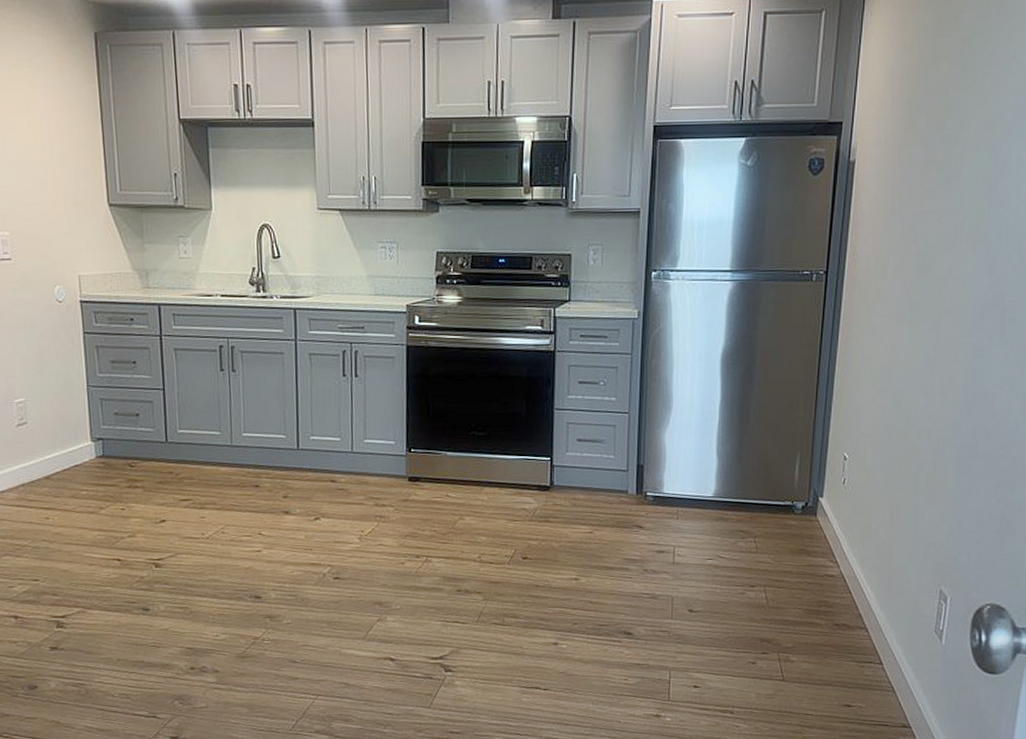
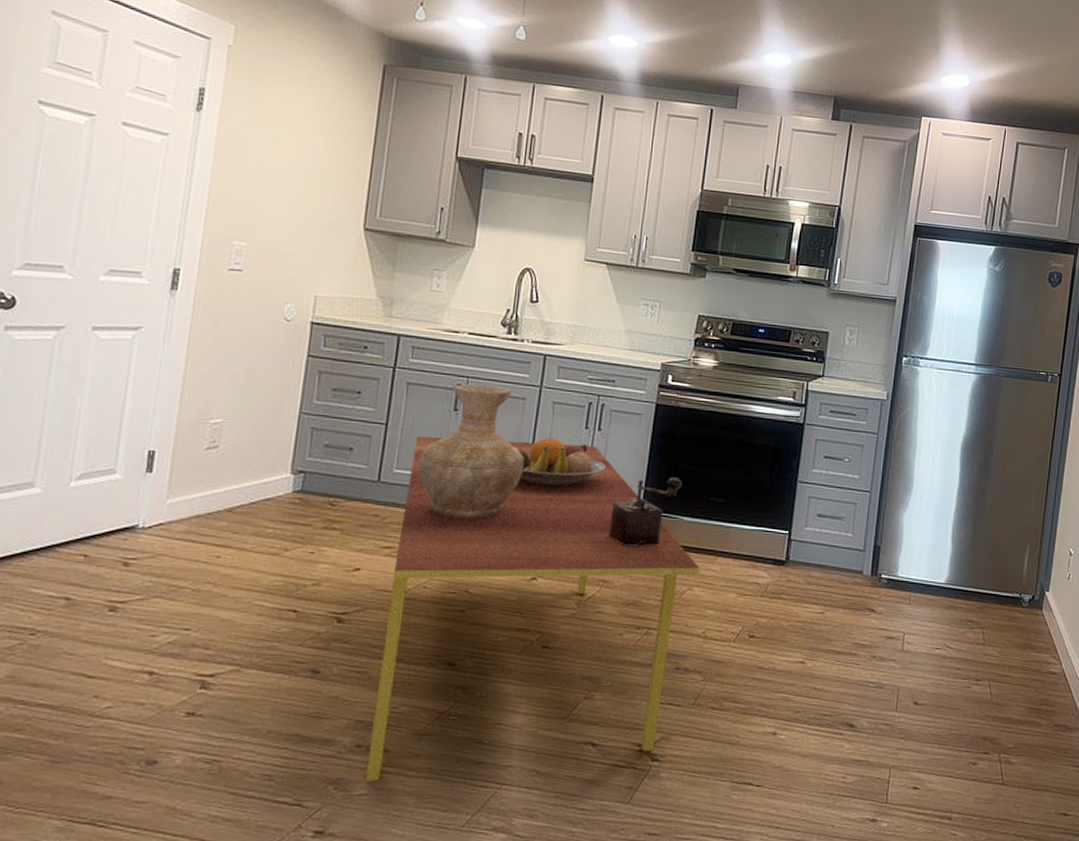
dining table: none [191,392,469,697] -> present [365,437,701,781]
vase: none [197,344,293,471] -> present [418,384,525,521]
fruit bowl: none [285,388,367,434] -> present [518,438,606,487]
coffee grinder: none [378,415,442,484] -> present [608,477,682,547]

